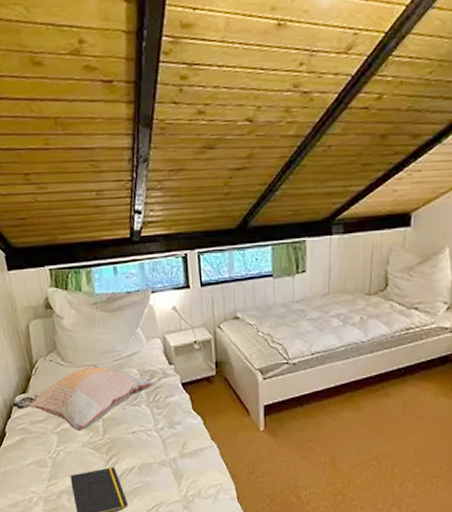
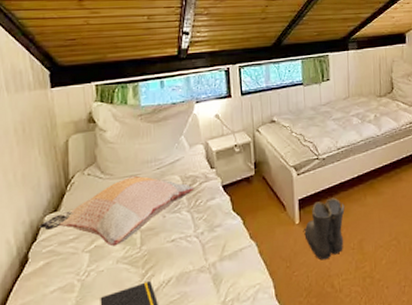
boots: none [269,407,317,471] -> present [304,198,345,260]

